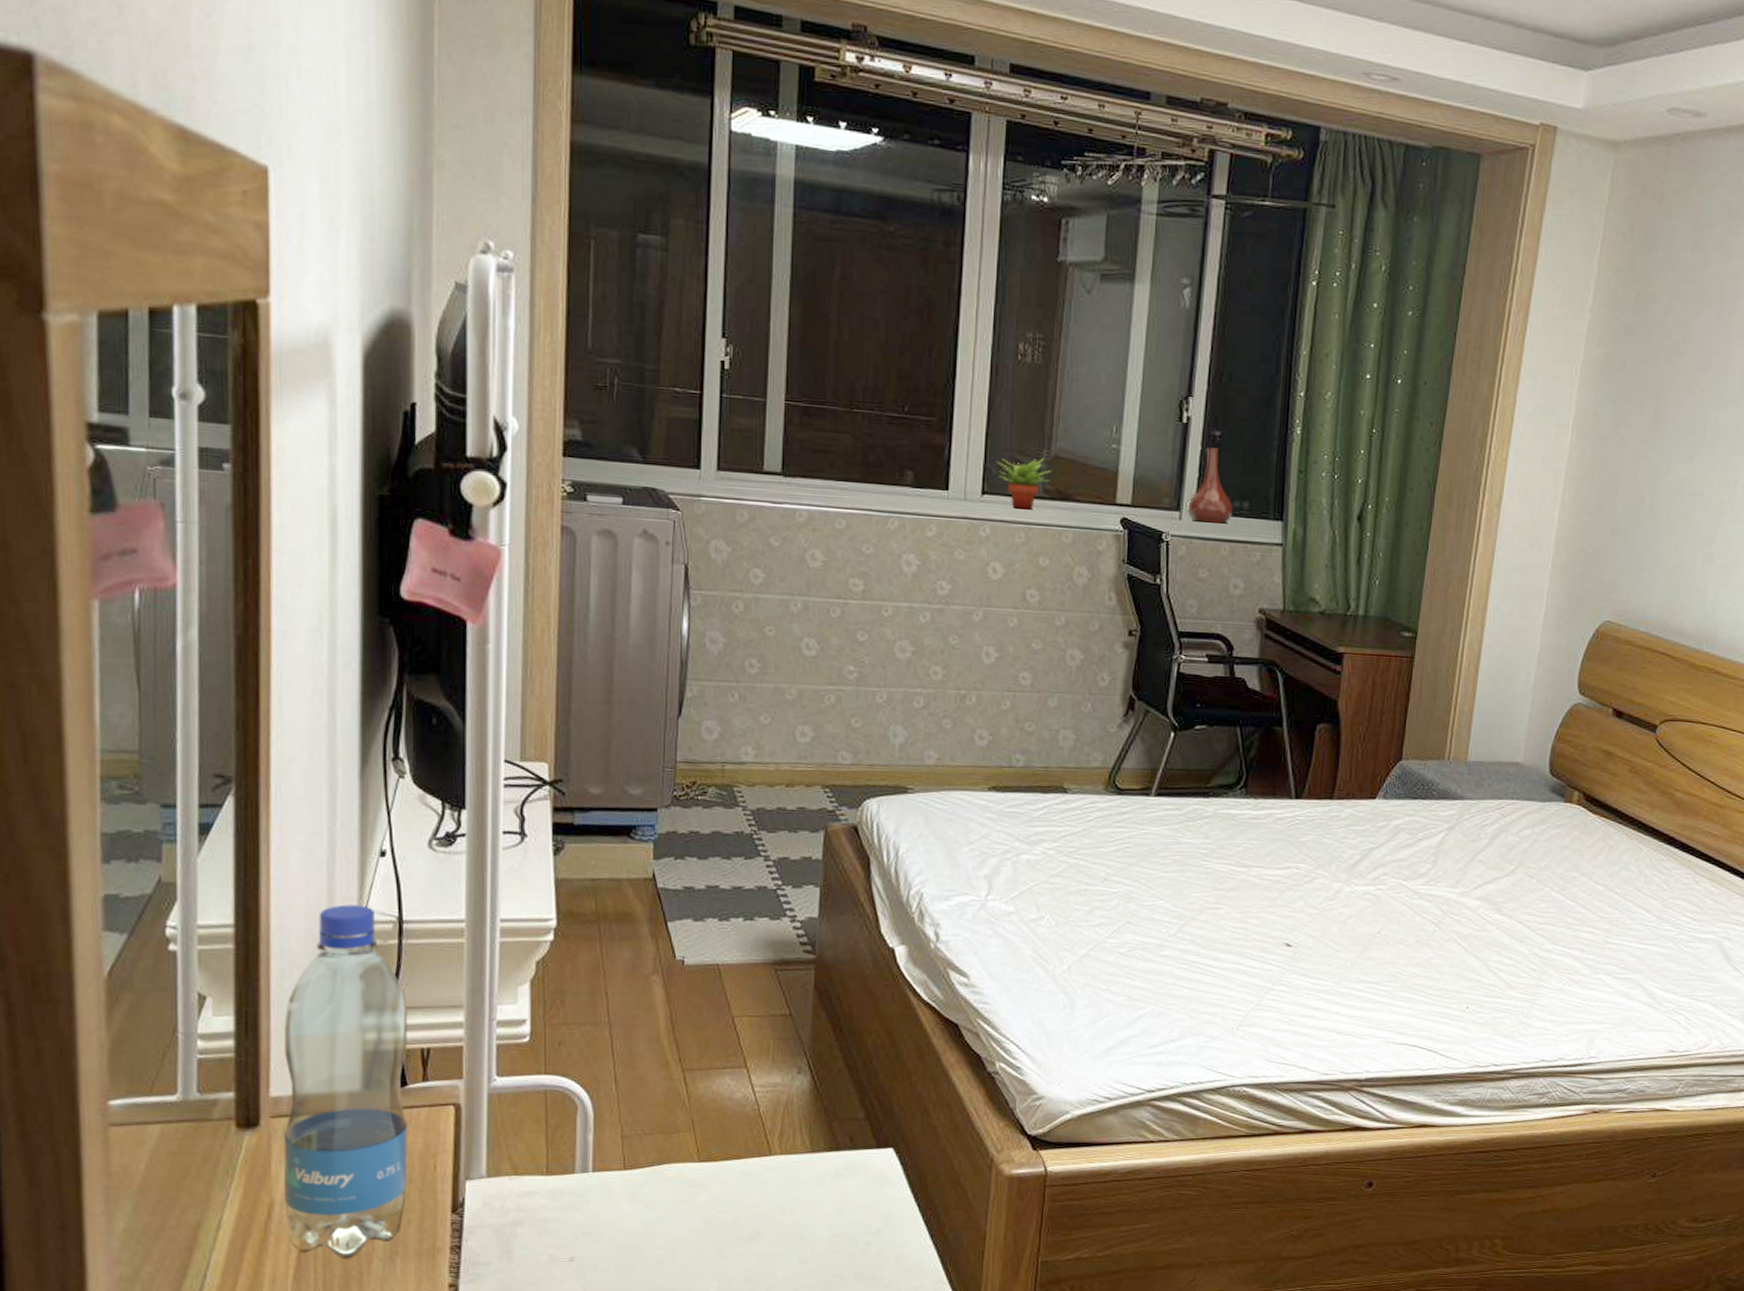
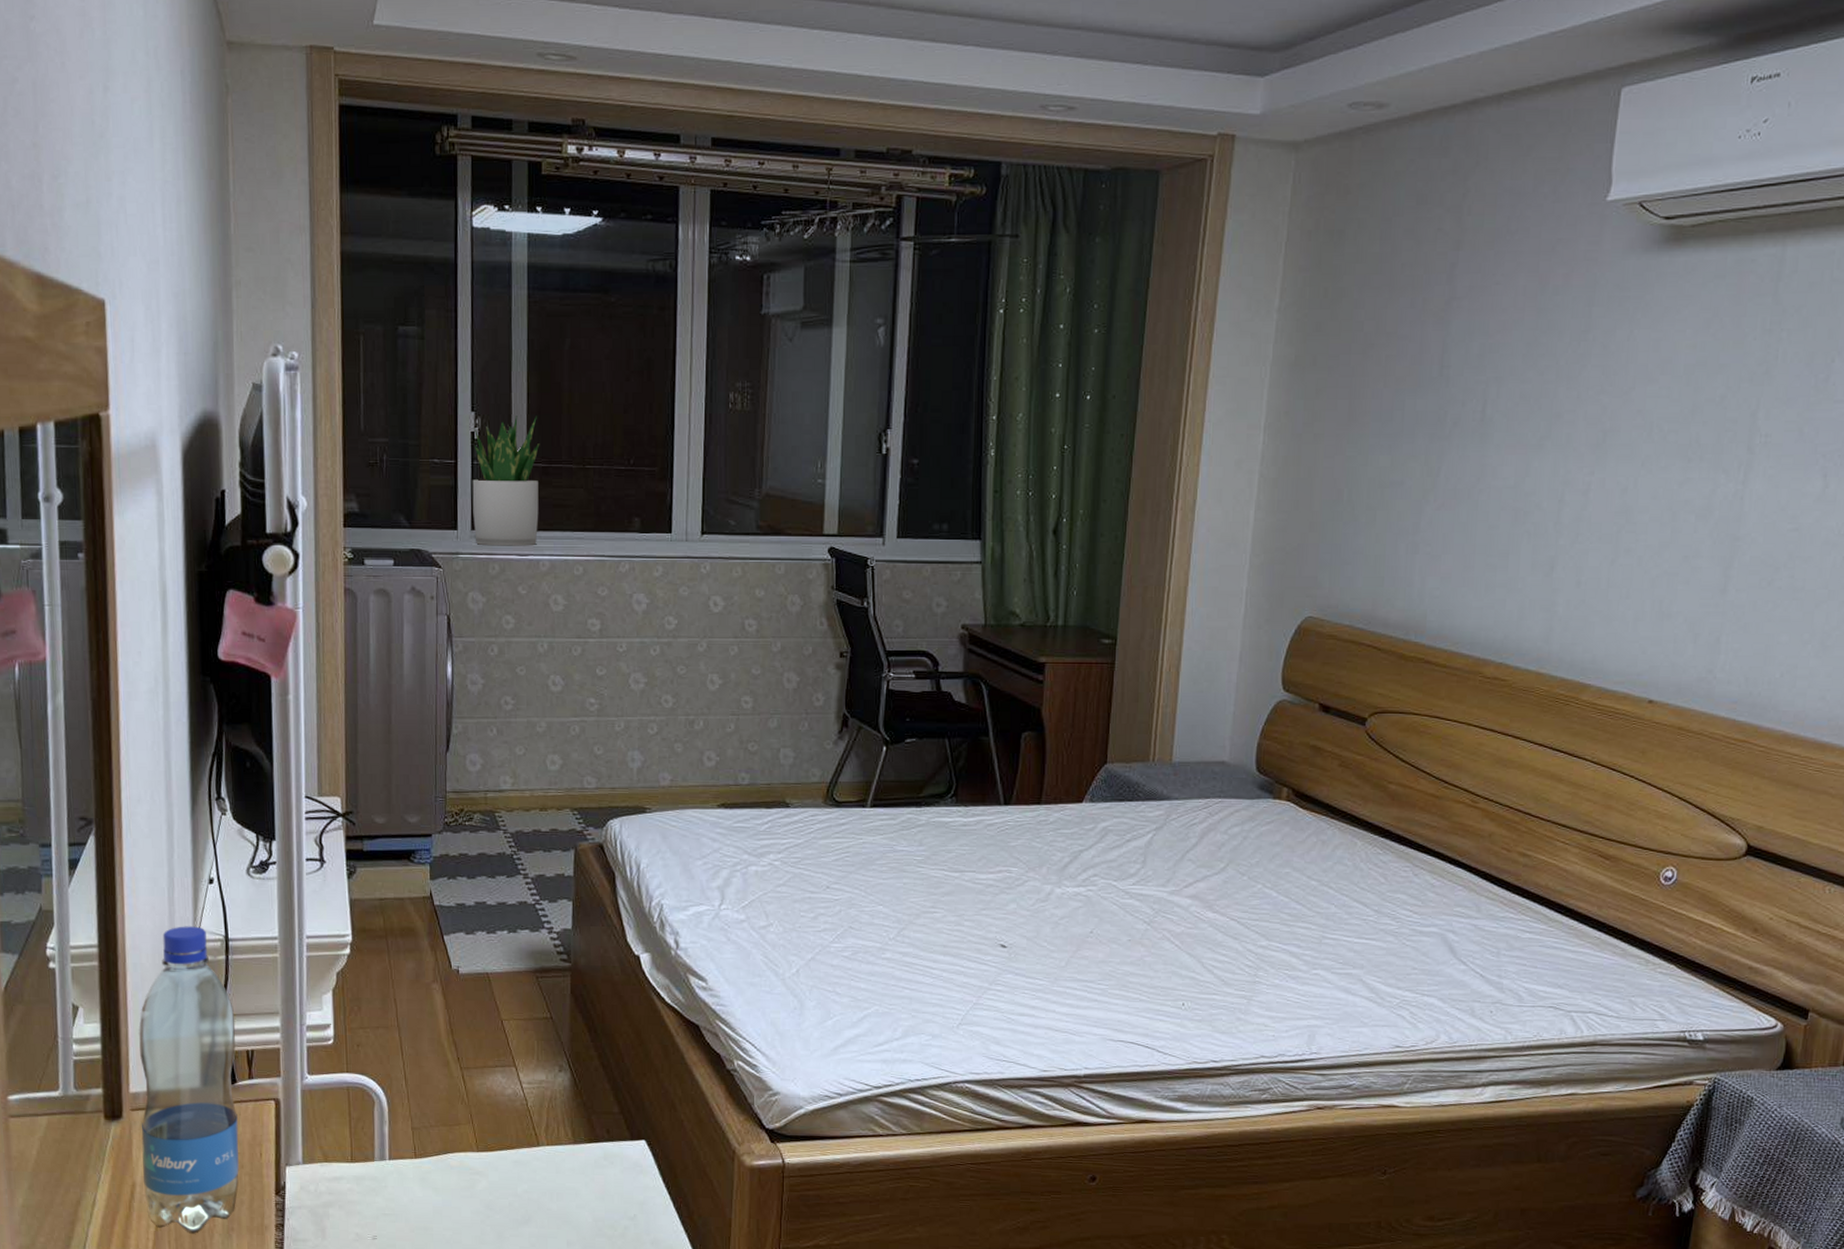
planter: none [719,347,801,494] -> present [472,416,540,546]
succulent plant: present [996,457,1051,510] -> none [713,497,762,546]
vase: present [1187,447,1234,524] -> none [890,475,934,546]

